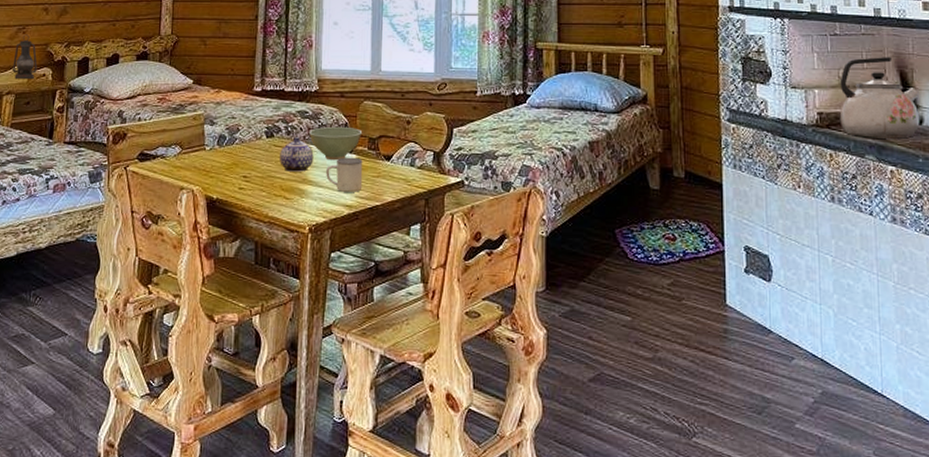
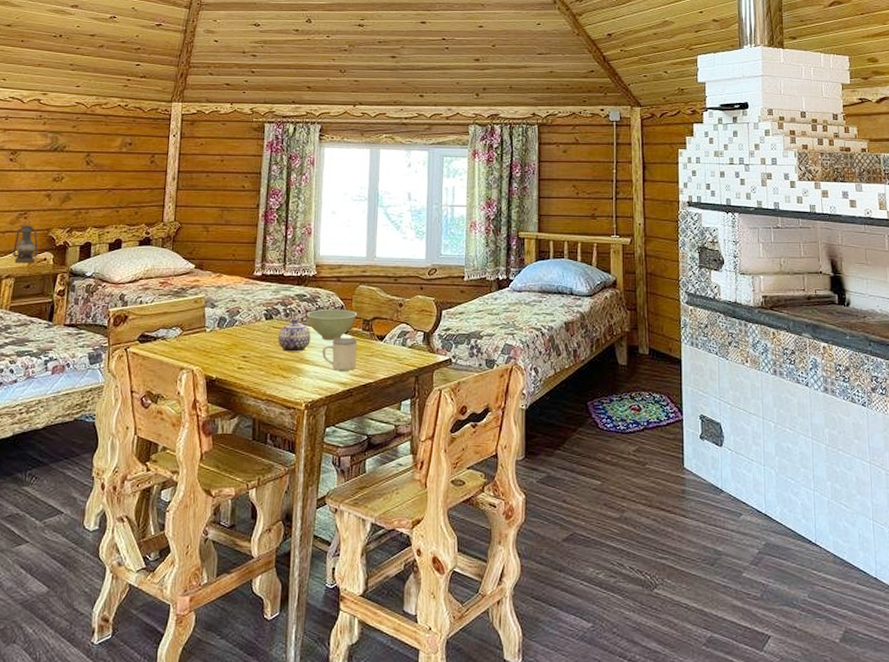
kettle: present [839,57,920,140] -> none [781,247,848,320]

